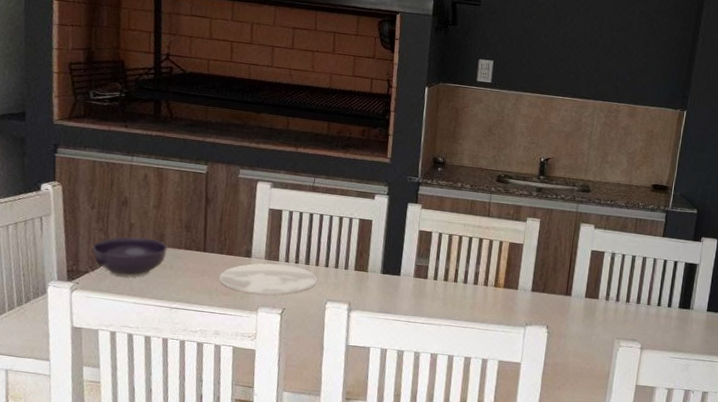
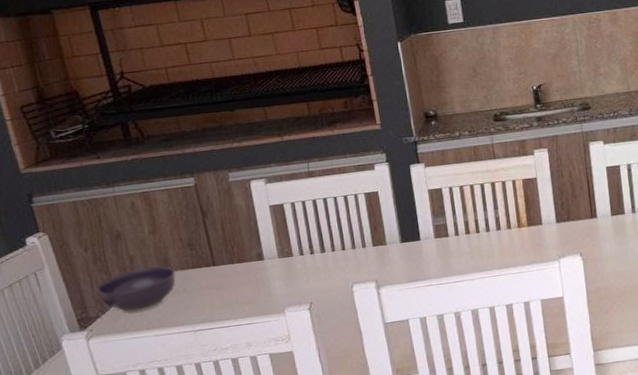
plate: present [219,263,318,296] -> none [236,257,338,298]

